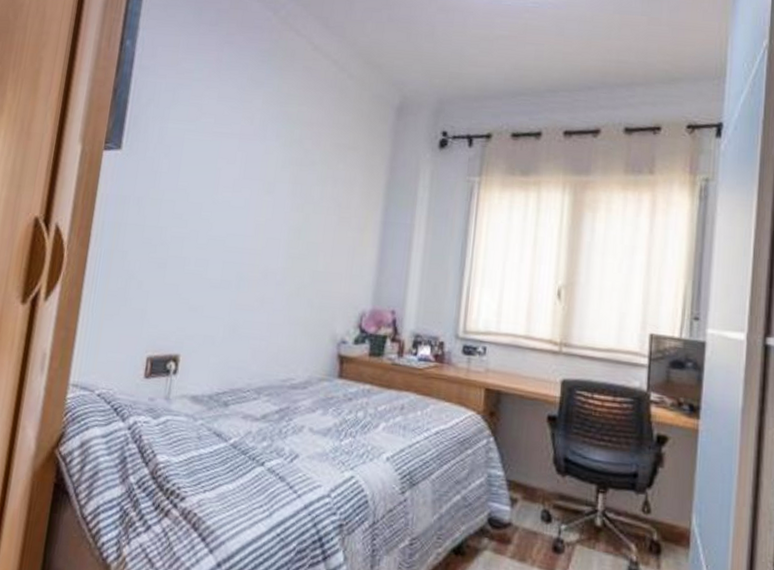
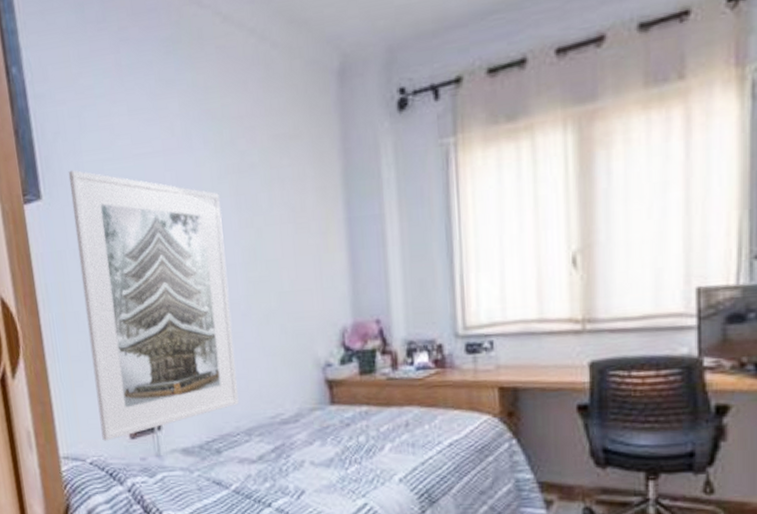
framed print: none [116,131,280,376] -> present [68,169,239,441]

